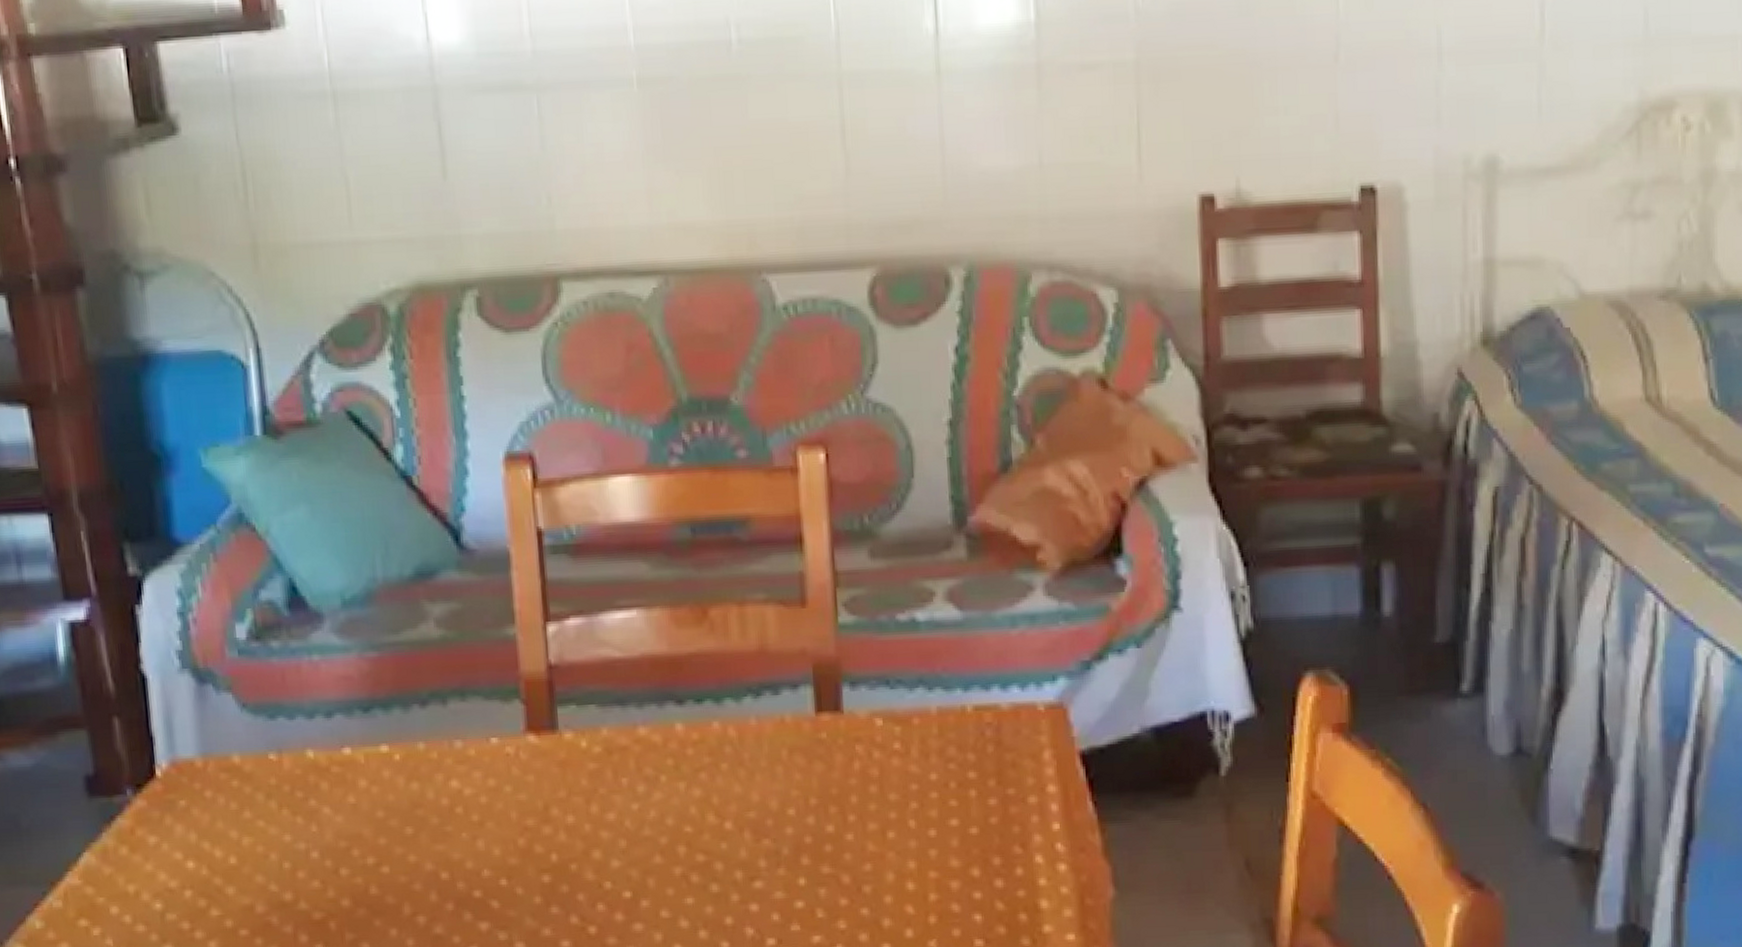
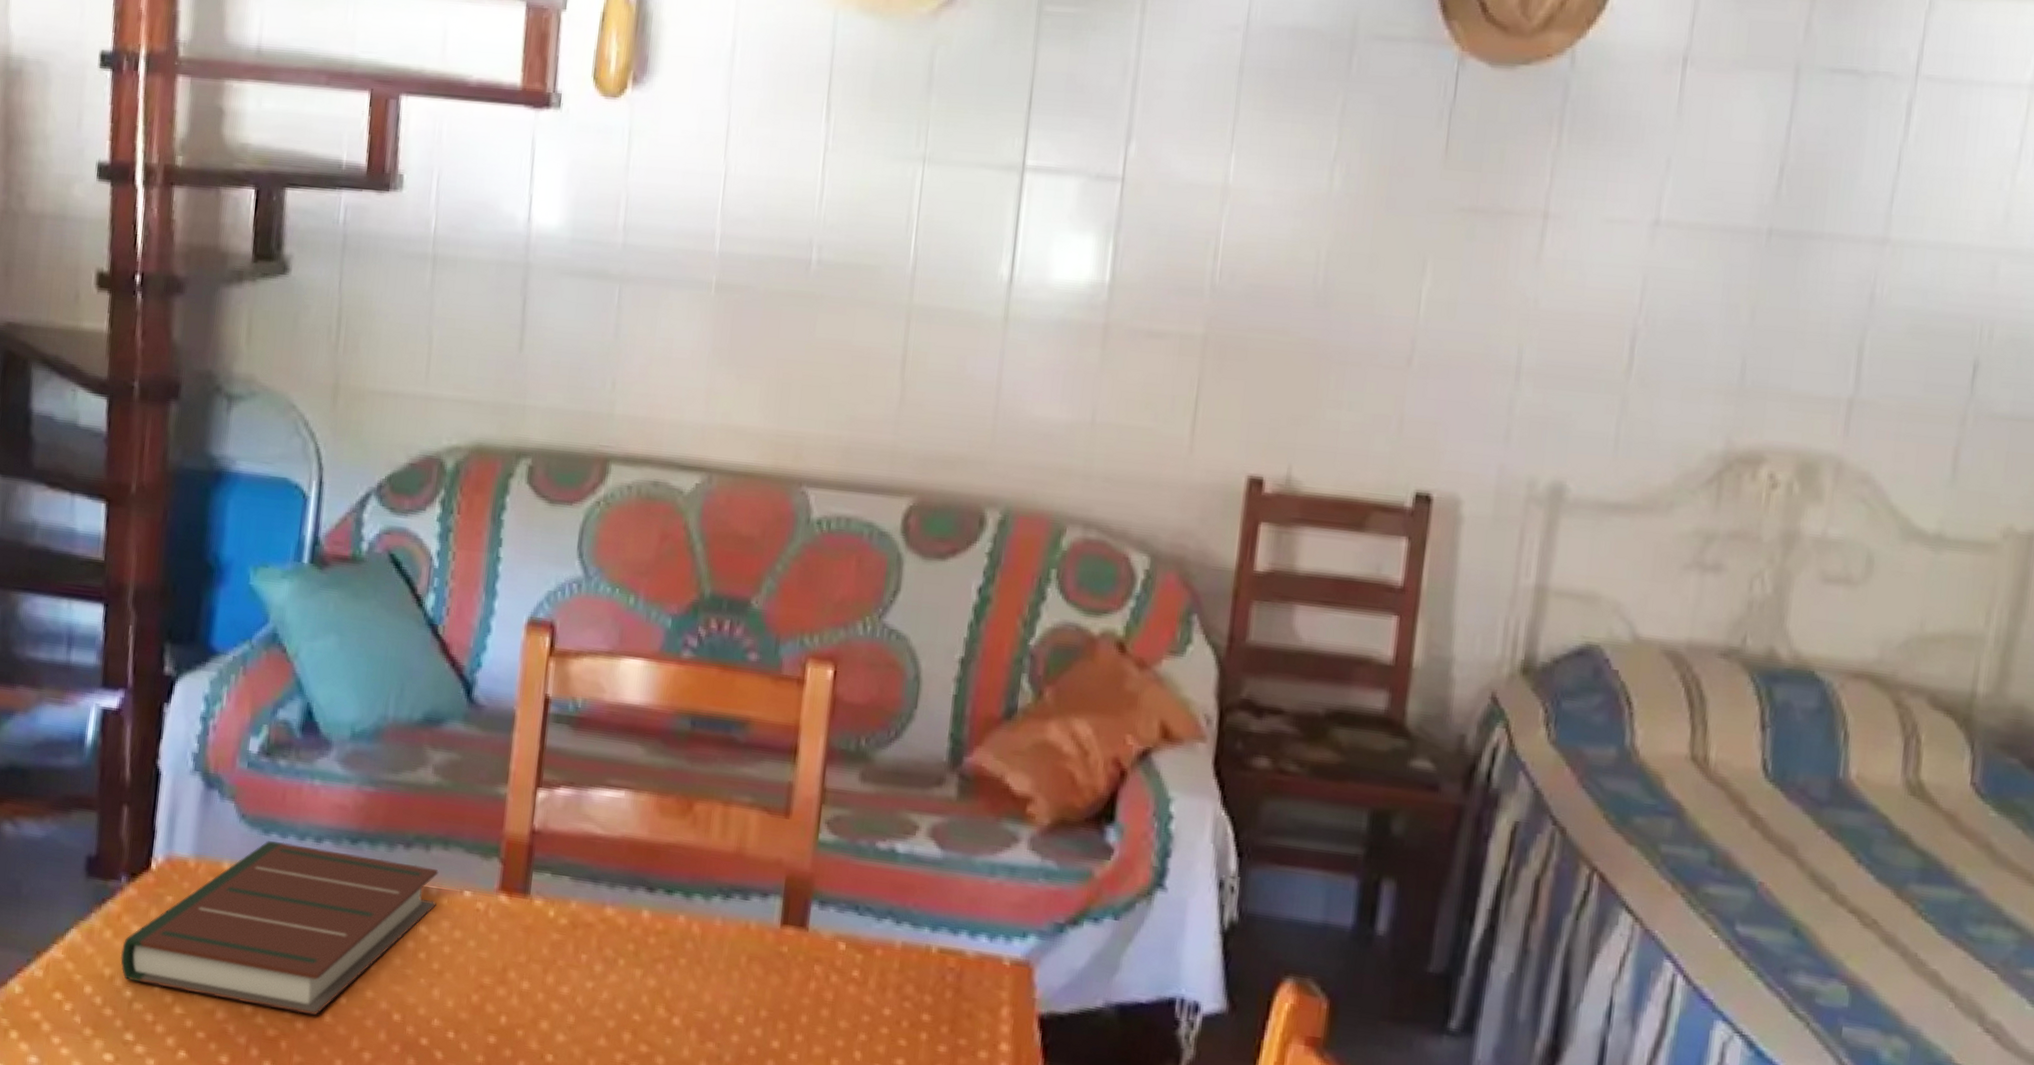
book: none [141,721,464,893] -> present [120,841,439,1016]

